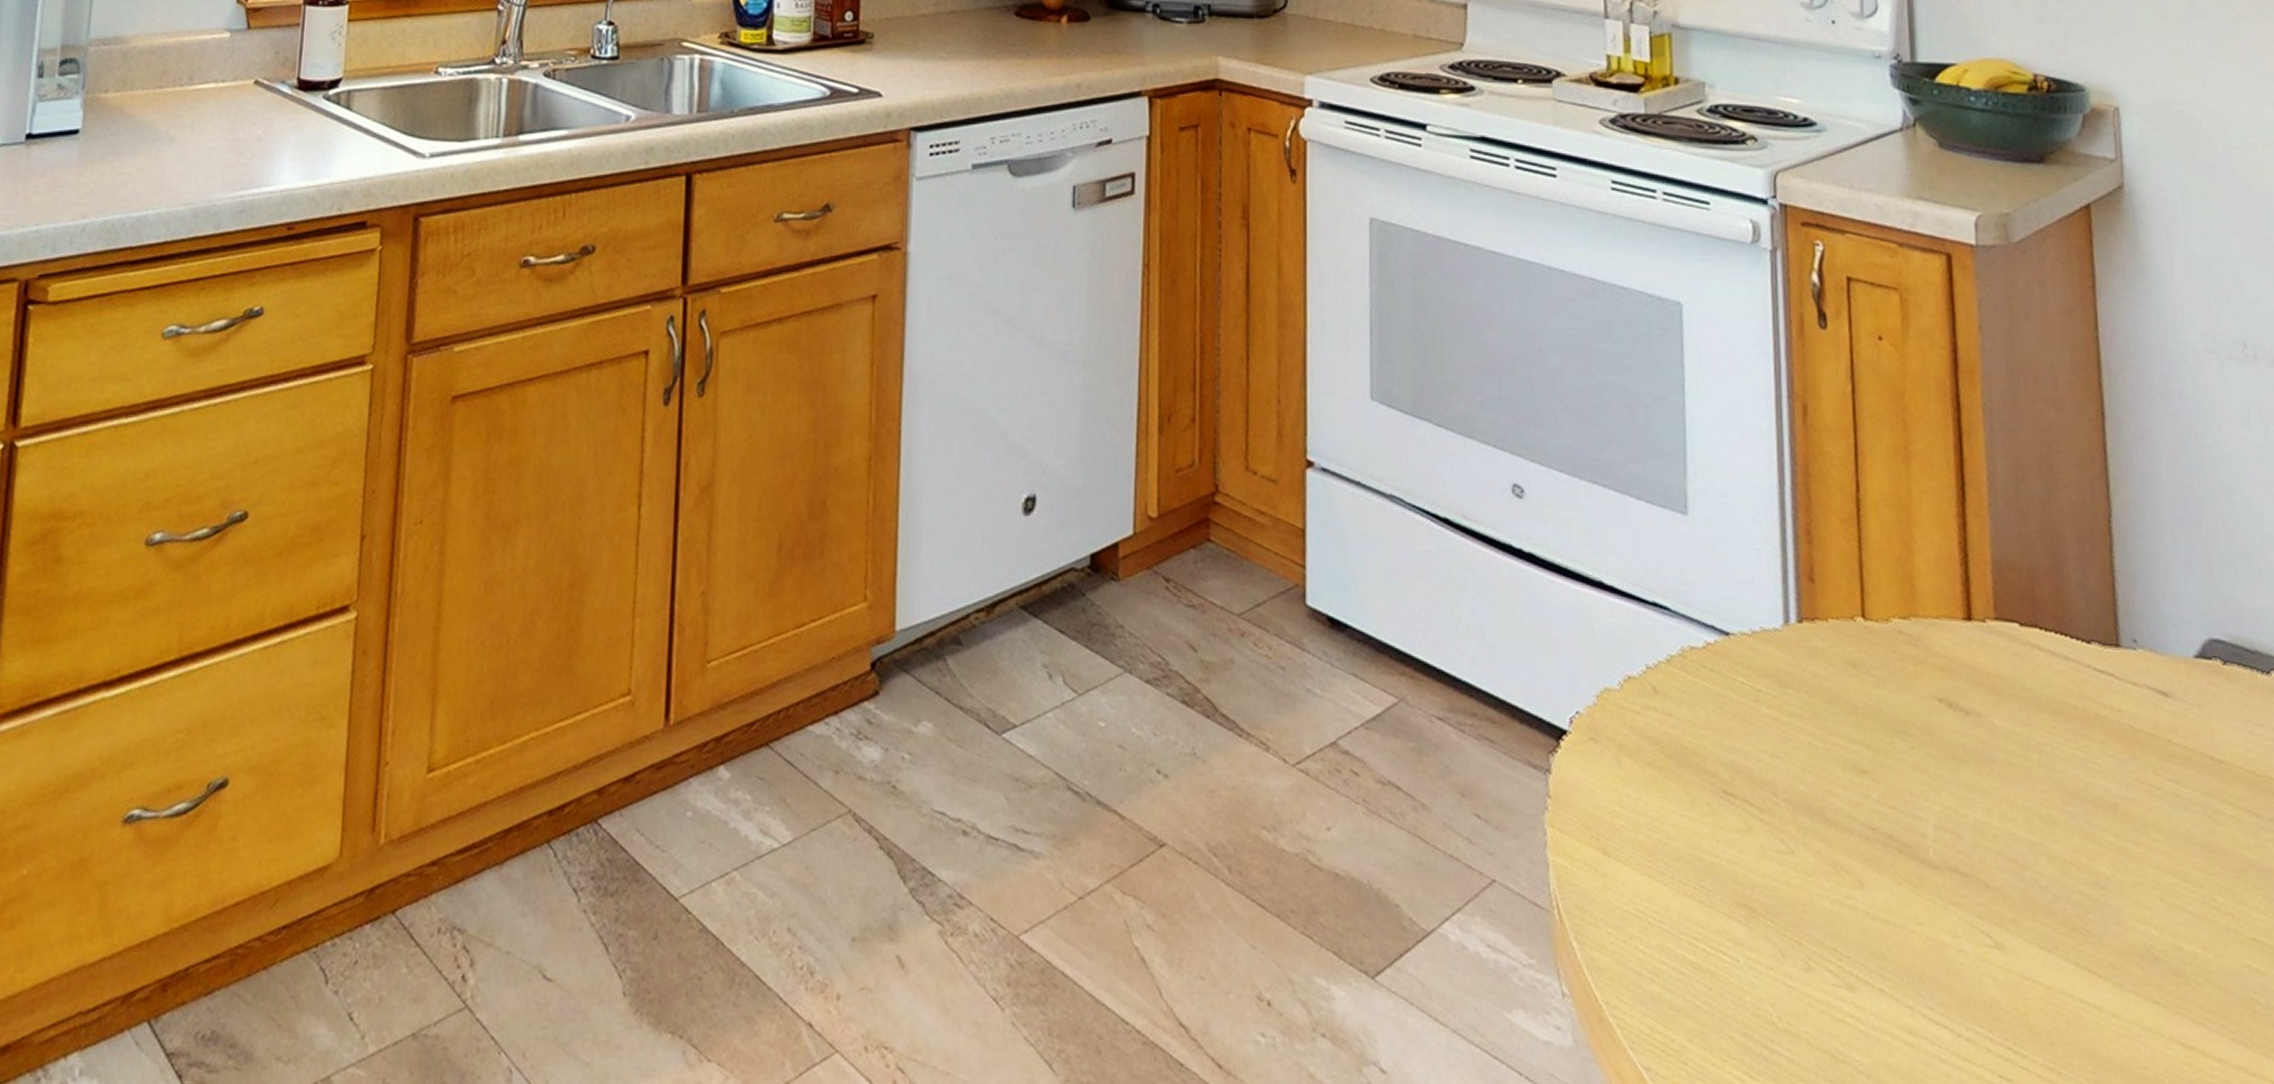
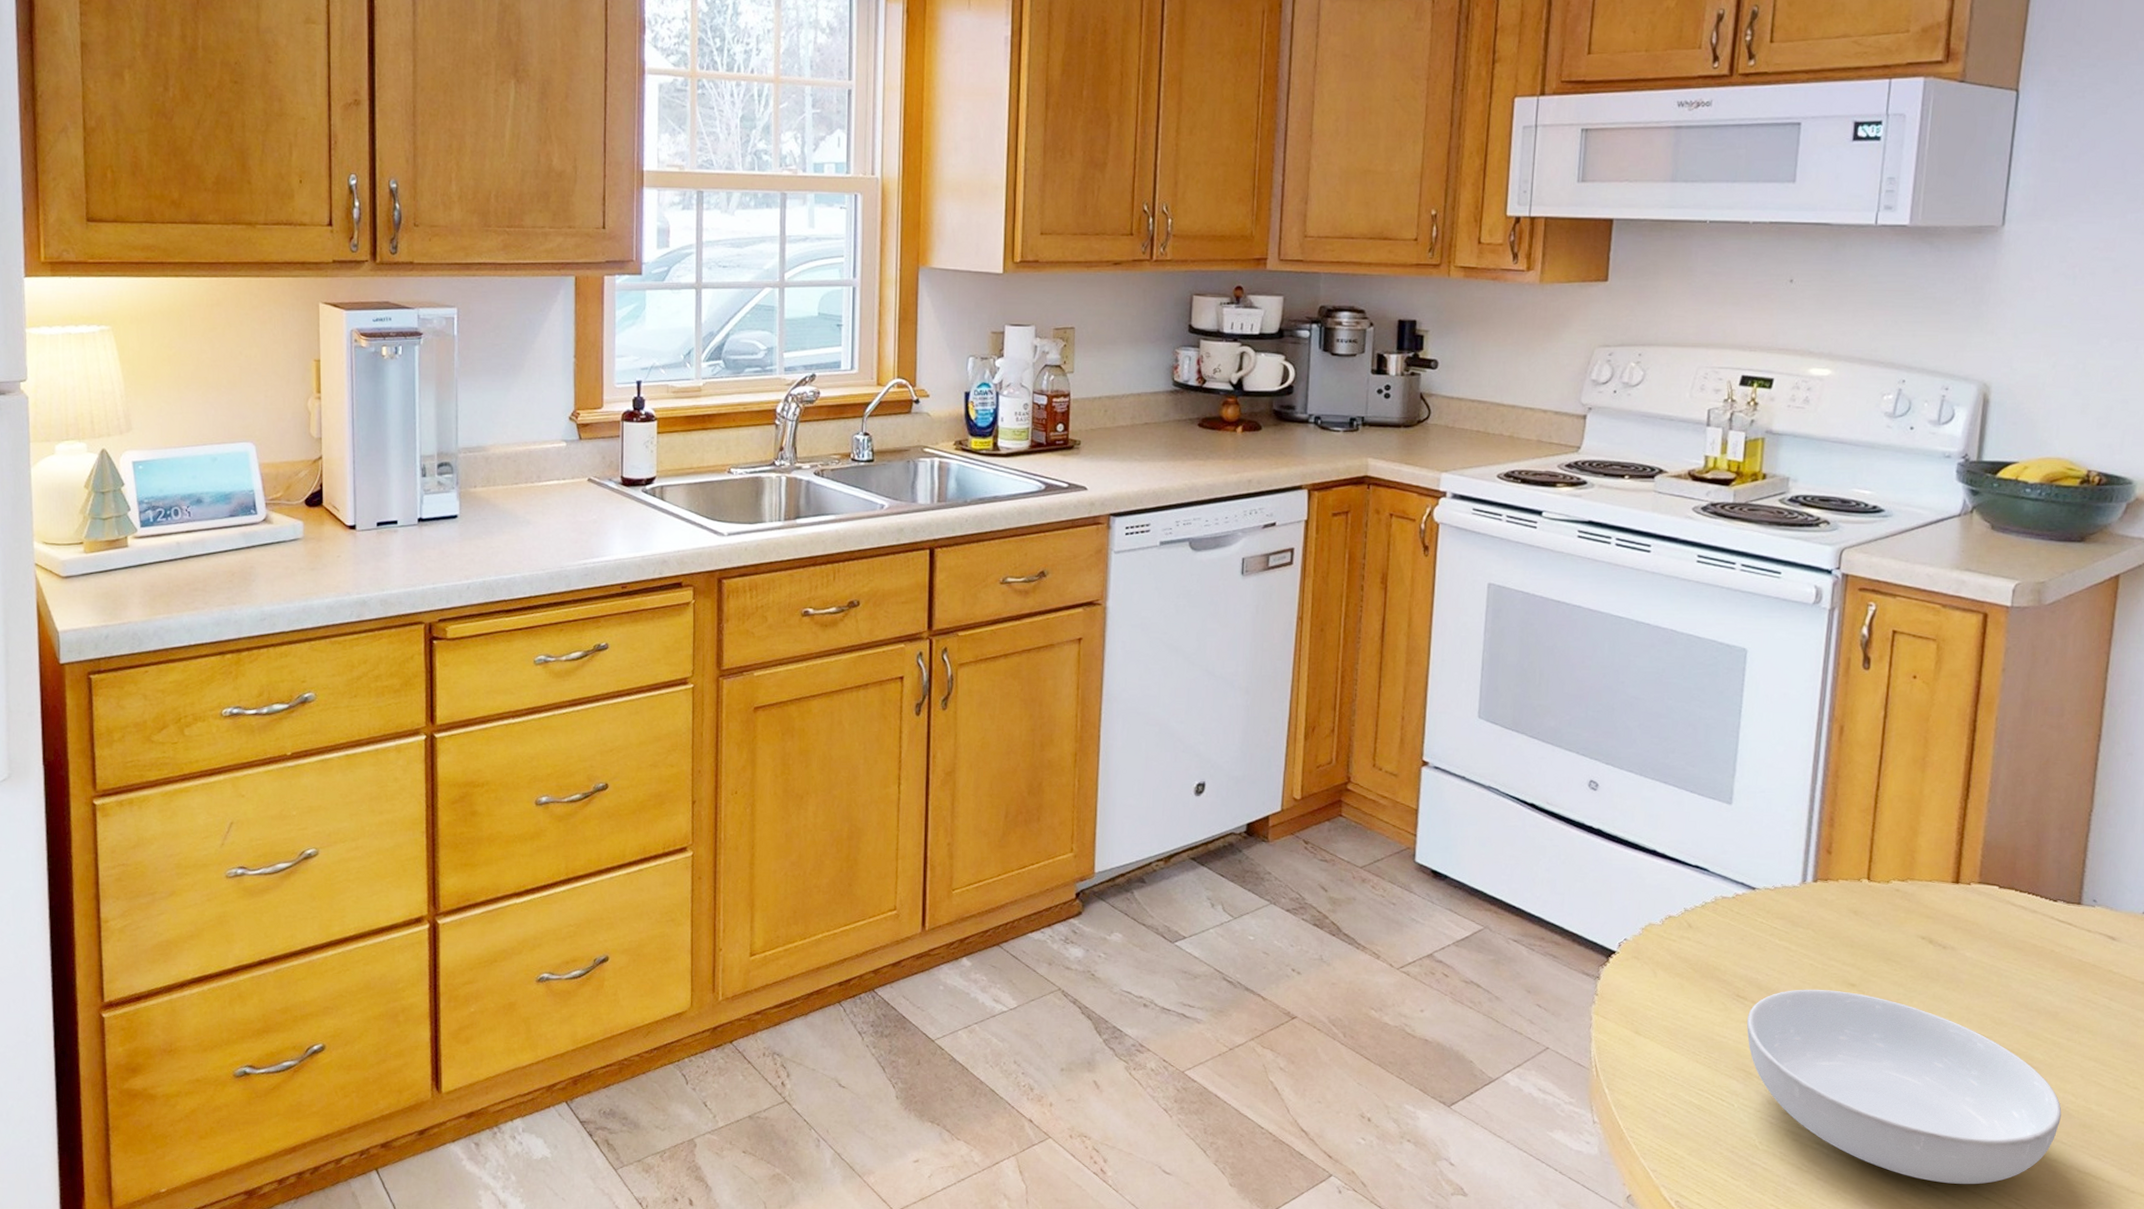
serving bowl: none [1740,779,2147,1073] -> present [1746,989,2062,1185]

